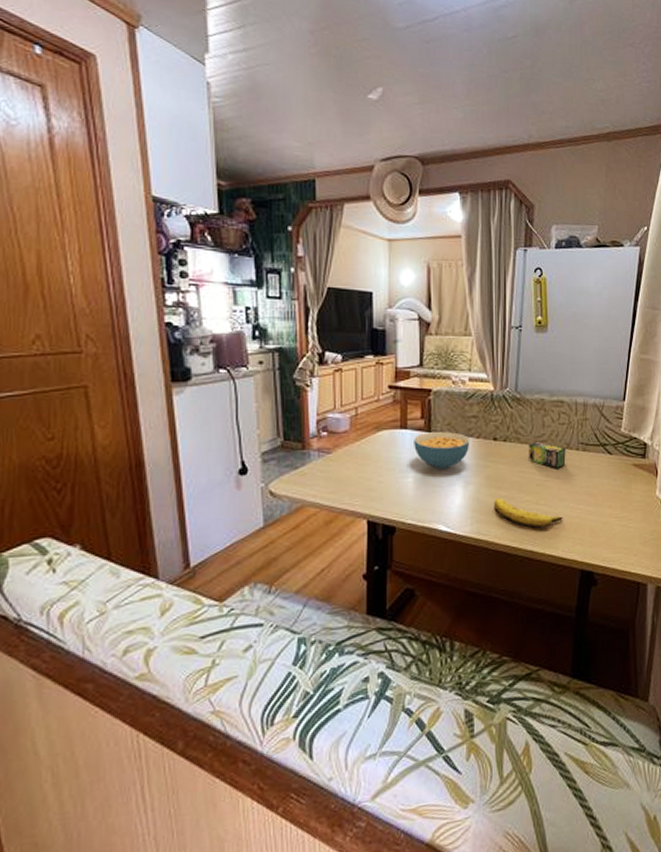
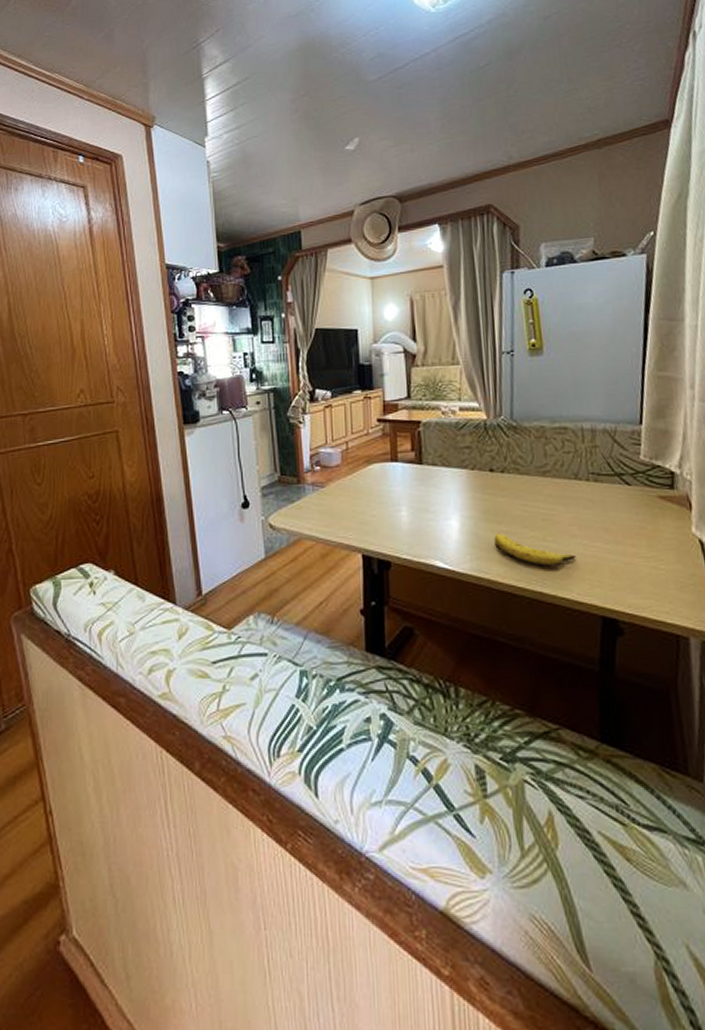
cereal bowl: present [414,432,470,470] -> none [405,464,465,503]
tea box: present [527,441,566,470] -> none [529,471,575,503]

